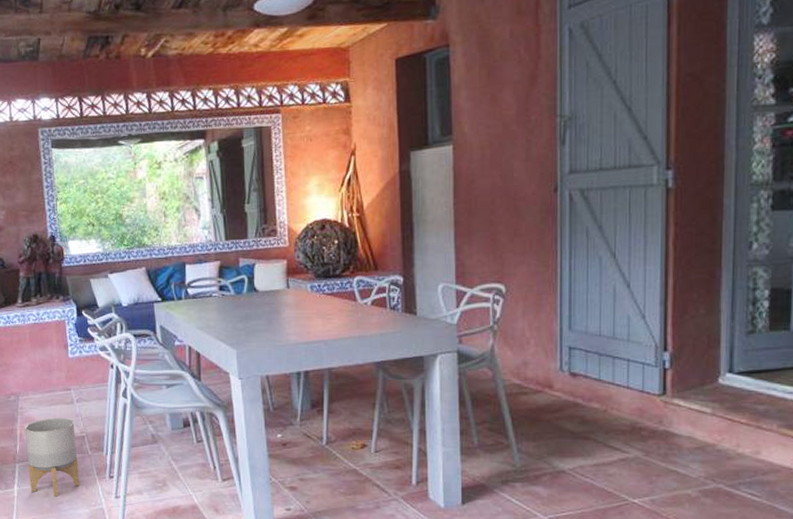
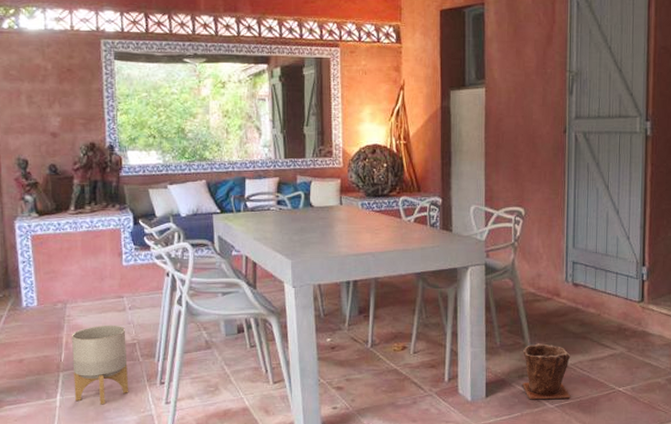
plant pot: none [506,442,569,510] -> present [521,342,571,400]

